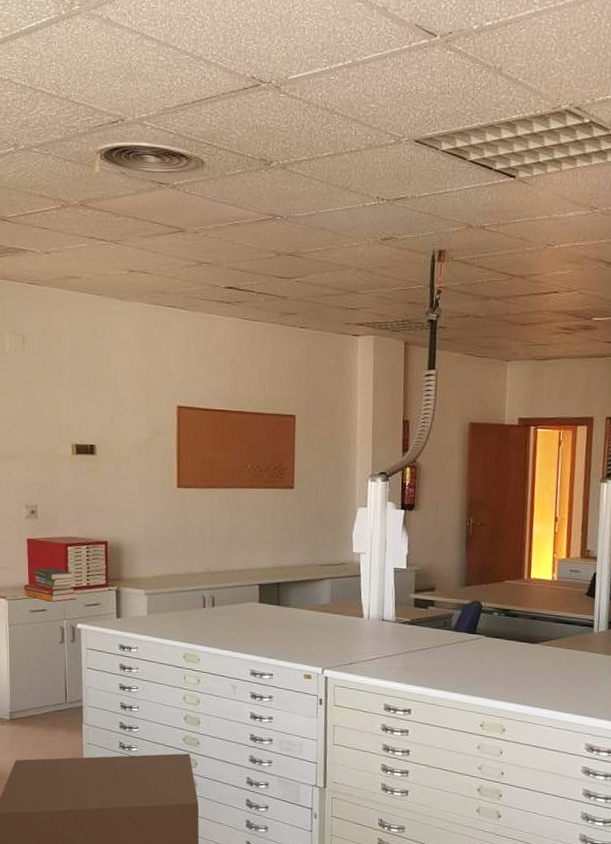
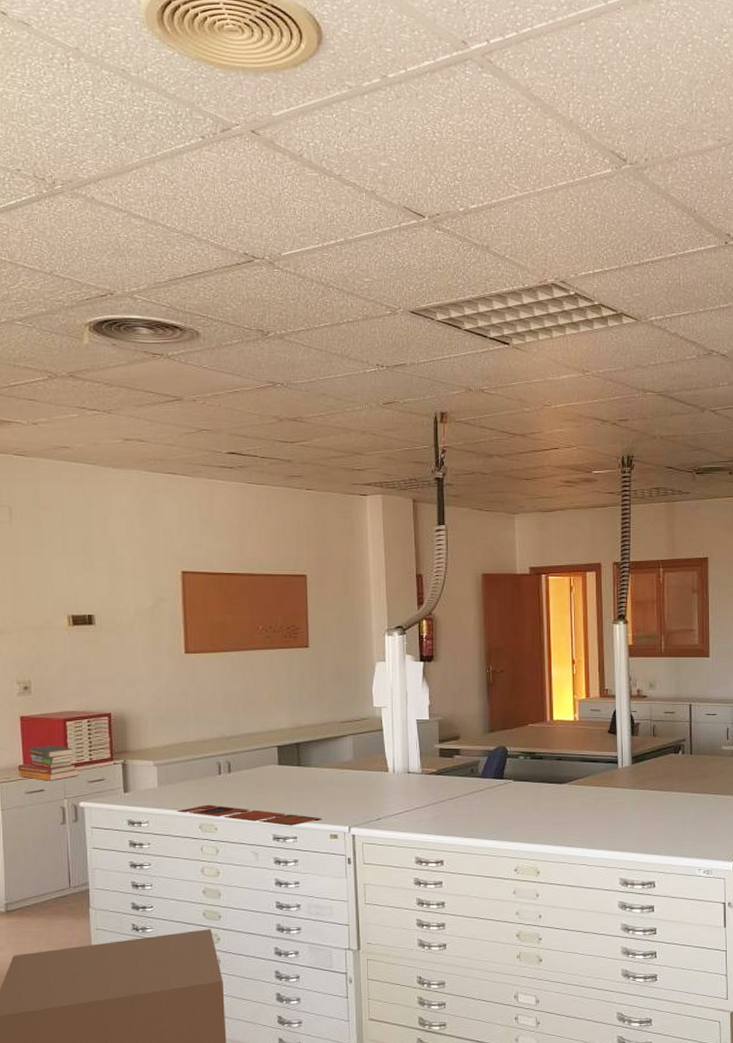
papers: none [163,635,297,664] -> present [176,804,322,827]

